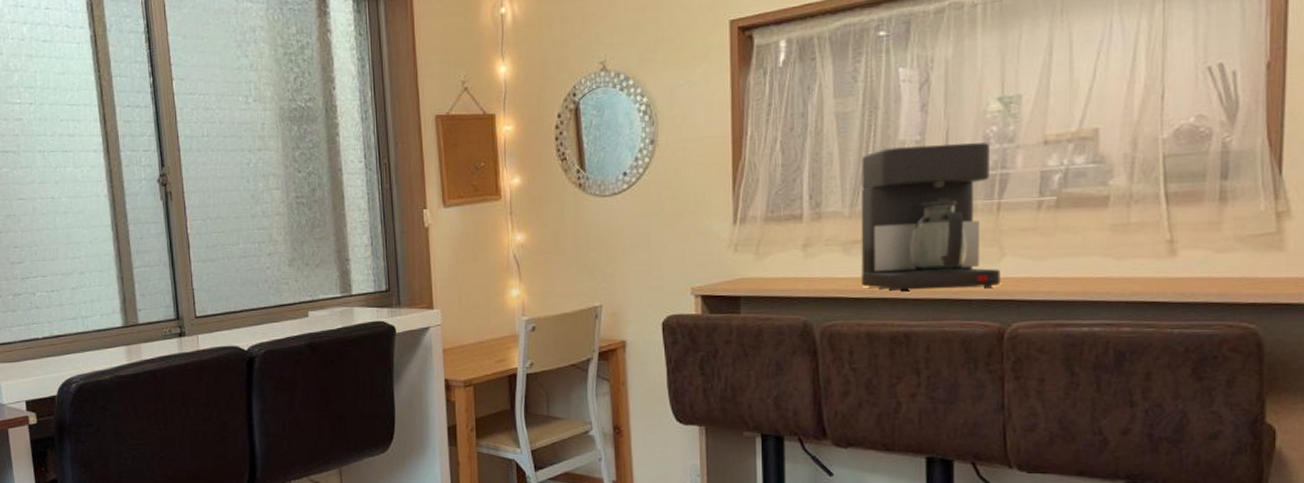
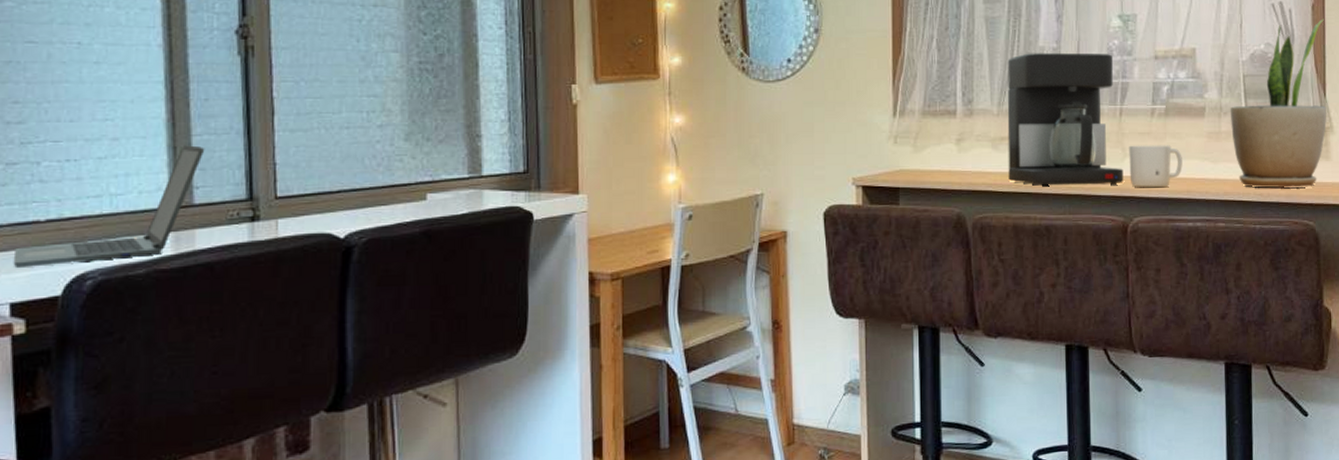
laptop: none [24,276,143,375] -> present [13,145,205,269]
mug: none [1008,241,1077,290] -> present [1129,145,1183,188]
potted plant: none [1144,78,1284,286] -> present [1231,18,1327,188]

